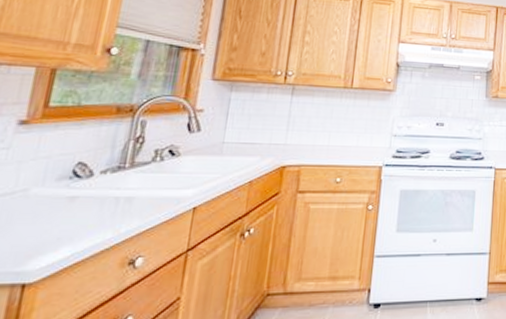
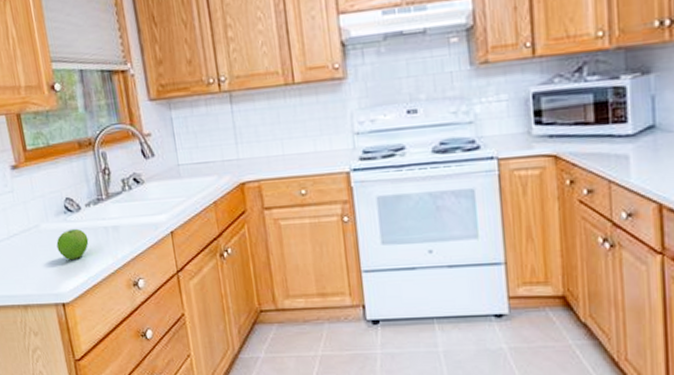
fruit: none [42,196,90,231] -> present [56,228,89,260]

